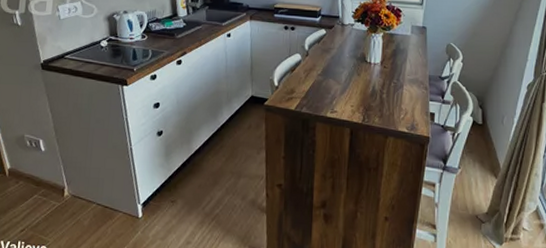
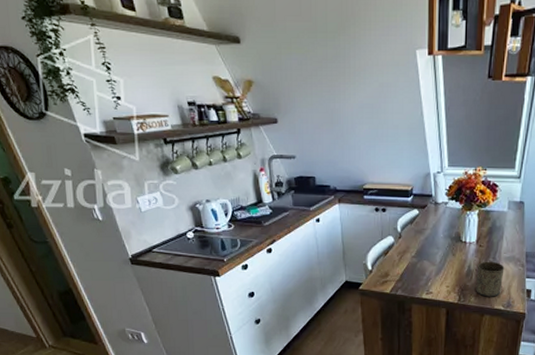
cup: none [380,82,408,119] -> present [476,261,505,297]

